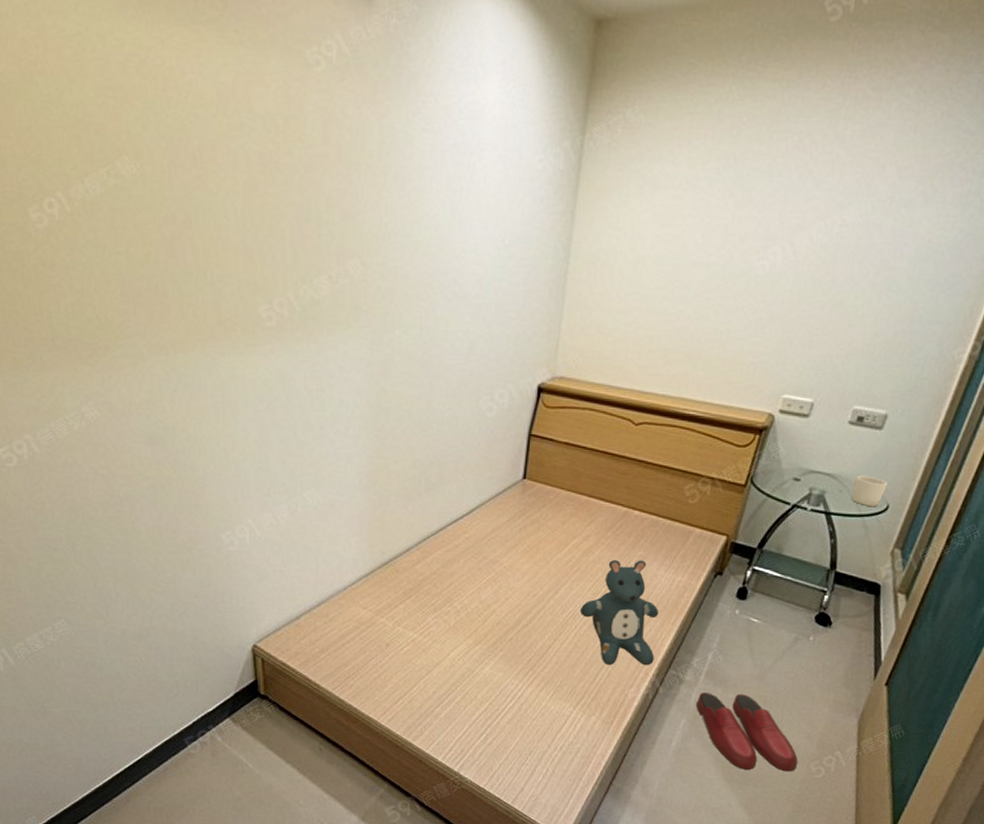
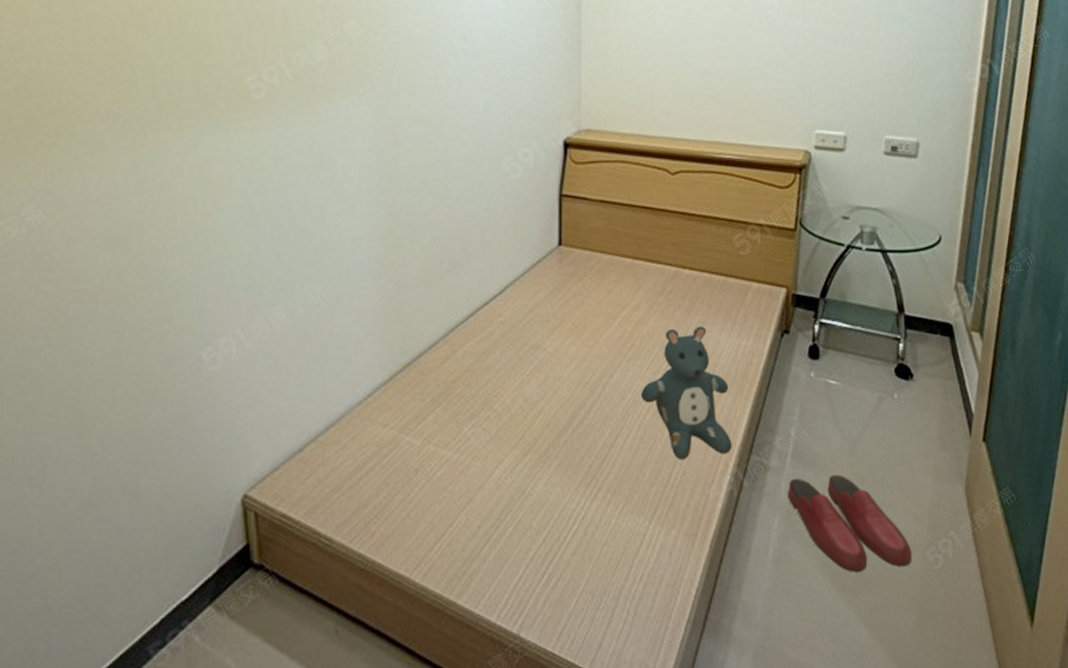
mug: present [851,475,888,507] -> none [901,206,935,240]

